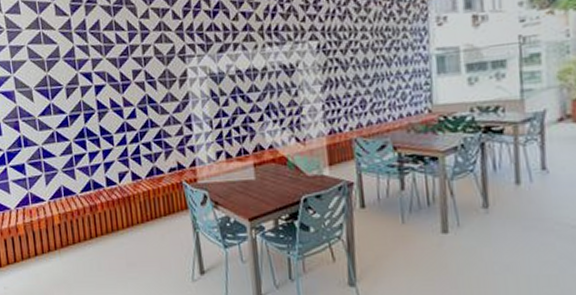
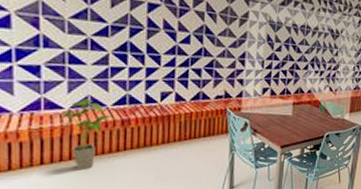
house plant: none [43,189,82,260] -> present [60,99,112,171]

